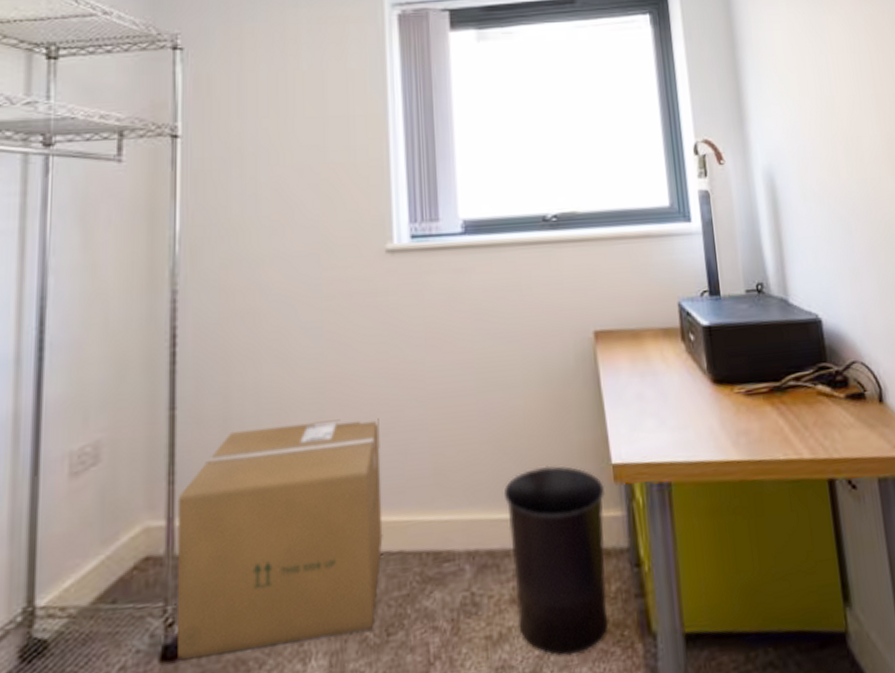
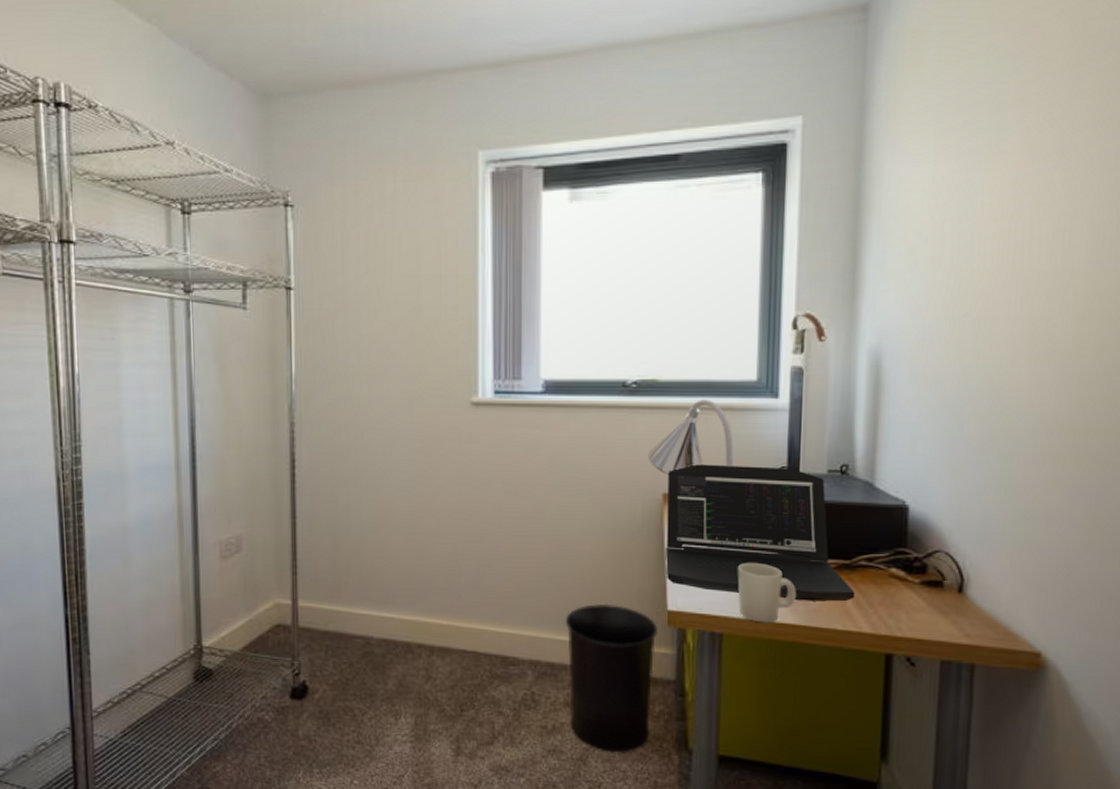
box: present [176,418,383,661] -> none [299,541,460,704]
table lamp: none [574,228,658,311] -> present [647,400,734,475]
laptop: none [597,291,791,435] -> present [666,464,856,602]
mug: none [677,396,737,464] -> present [738,563,796,623]

